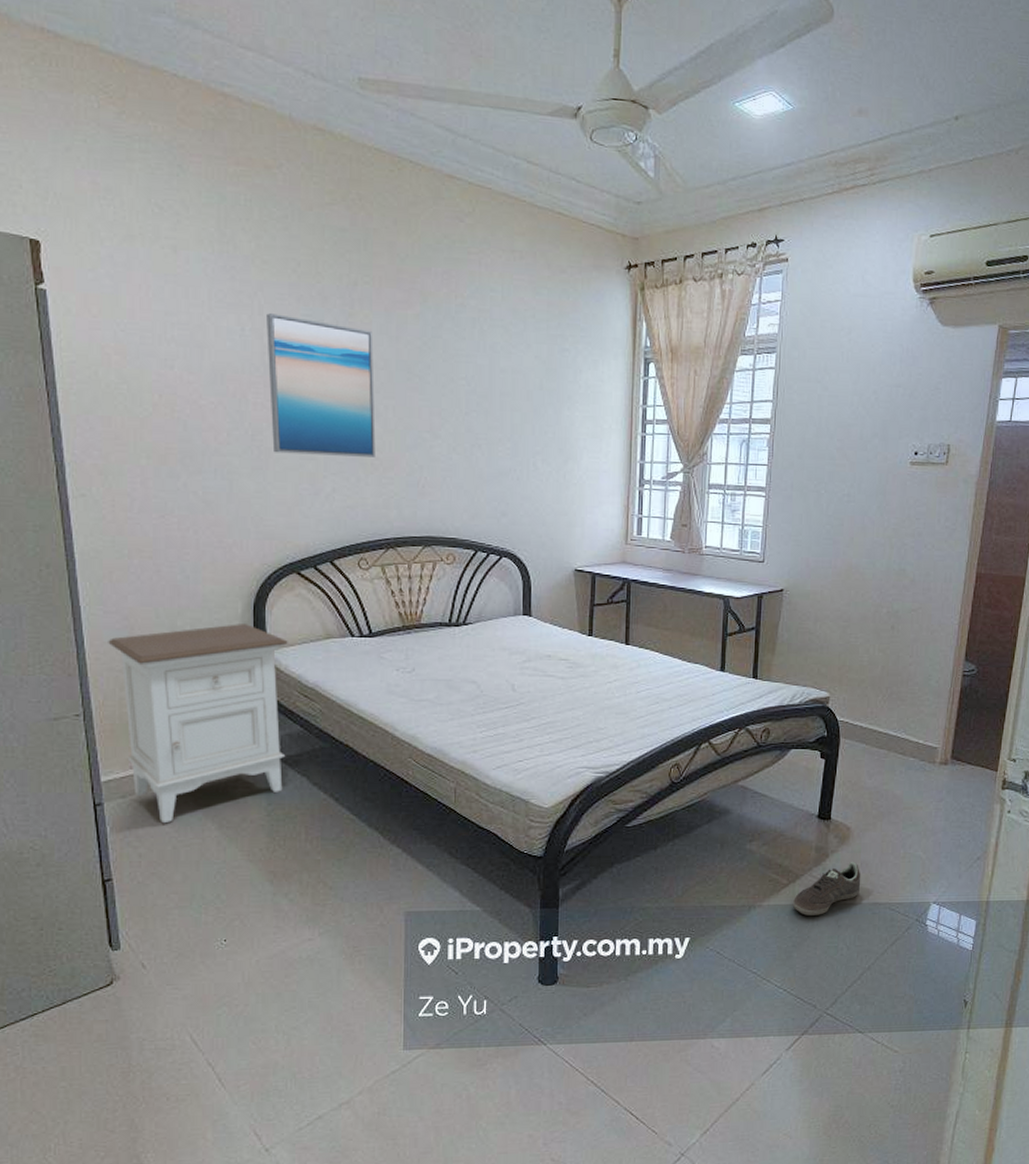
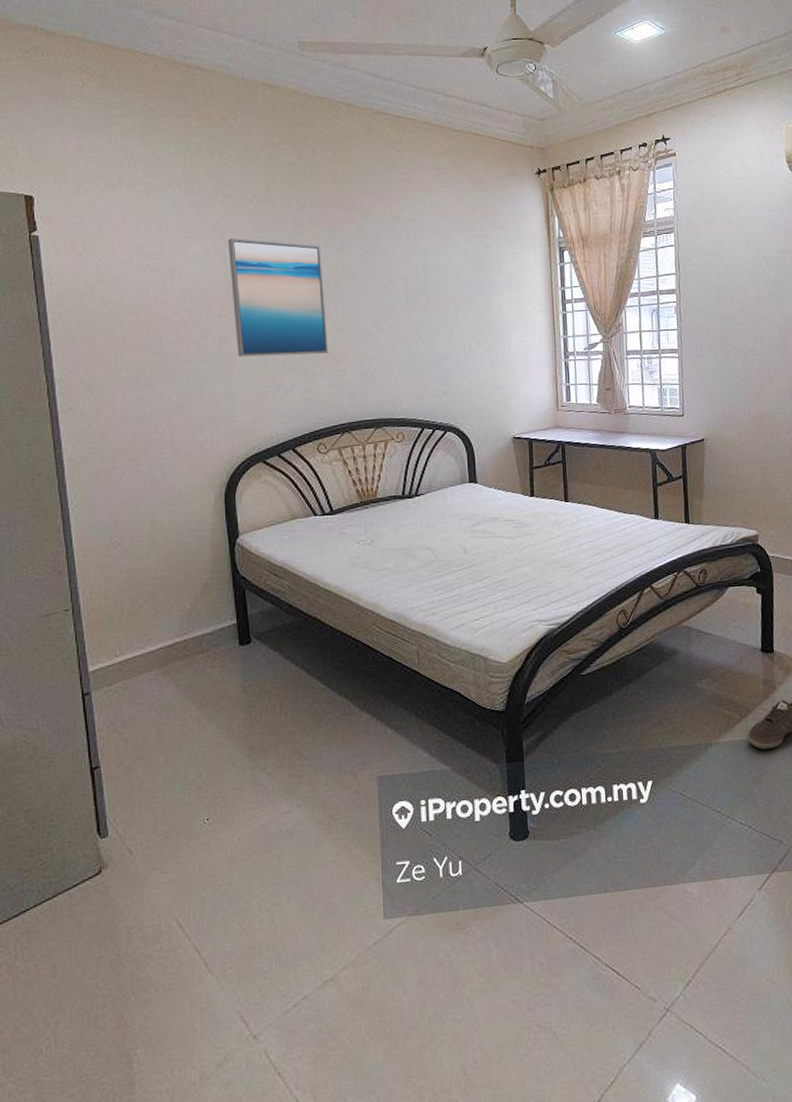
nightstand: present [108,624,288,824] -> none [94,512,259,708]

